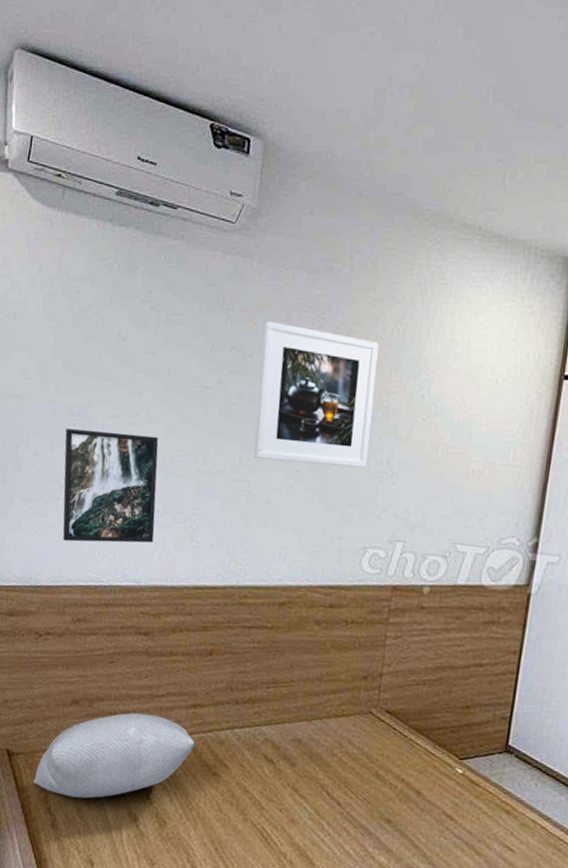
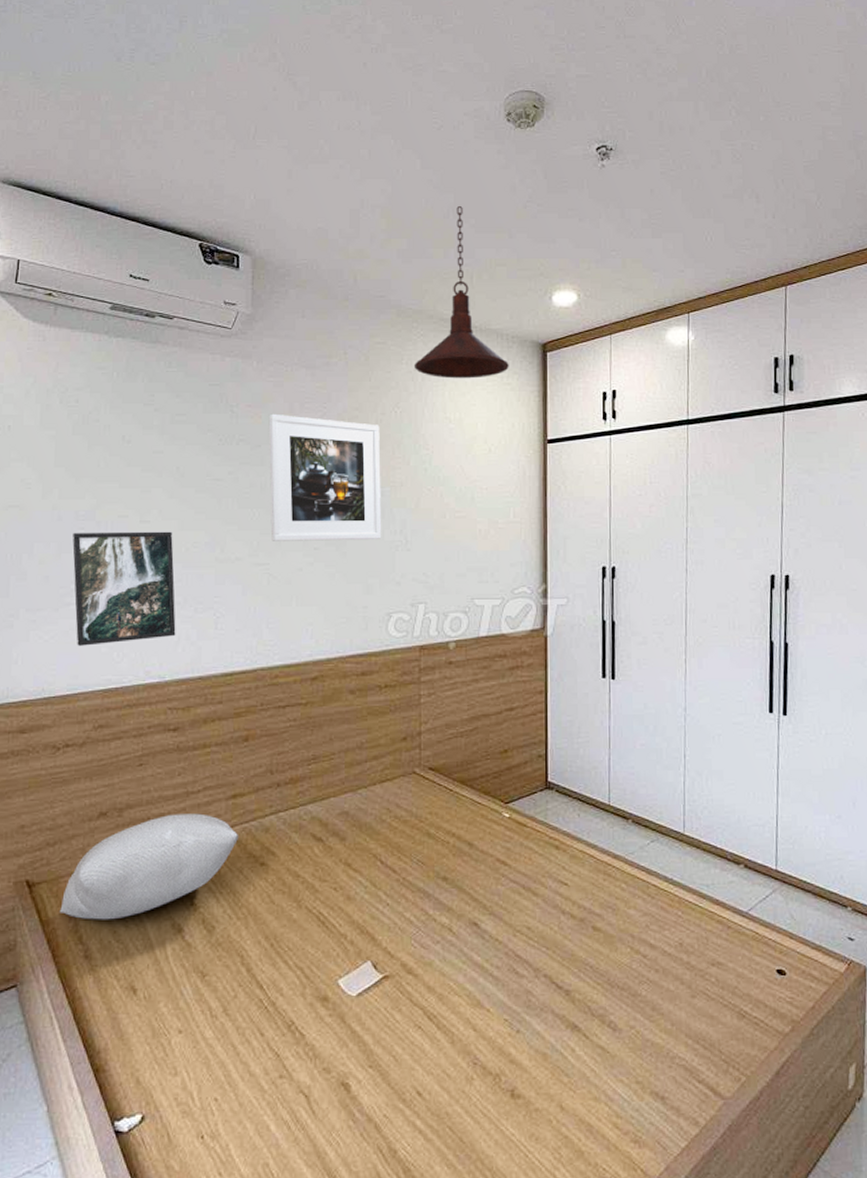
pendant light: none [424,85,533,298] -> present [413,205,509,379]

